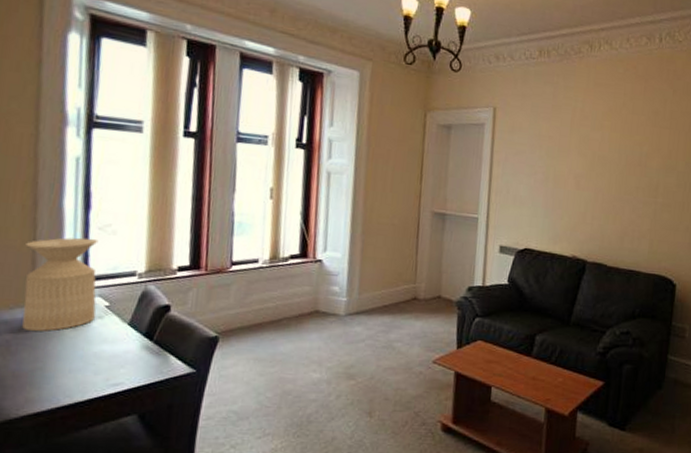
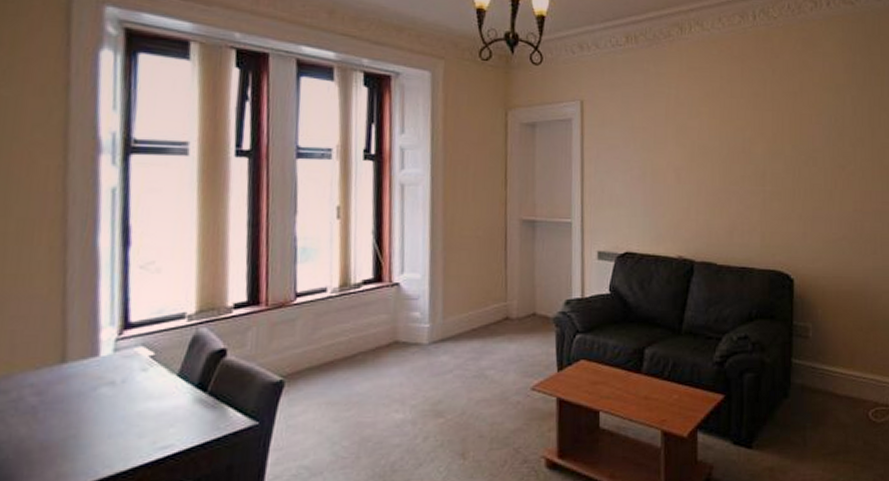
side table: present [22,237,99,331] -> none [51,279,140,392]

